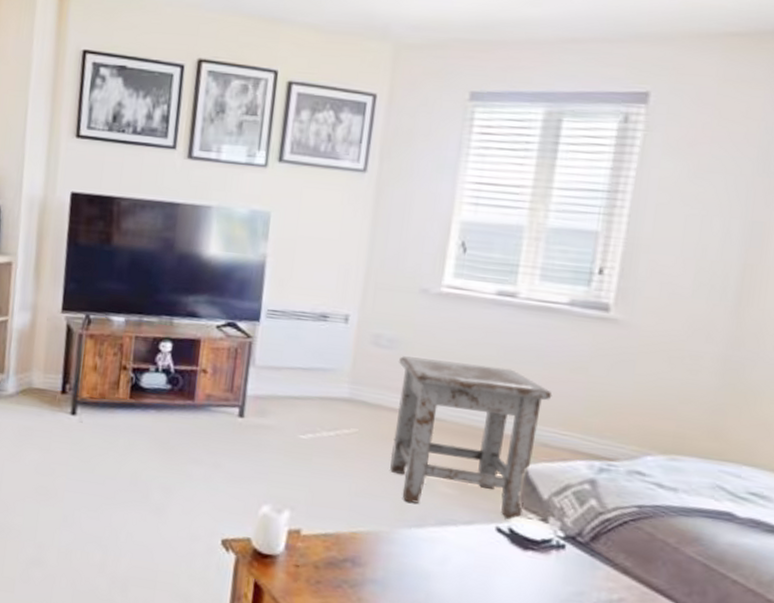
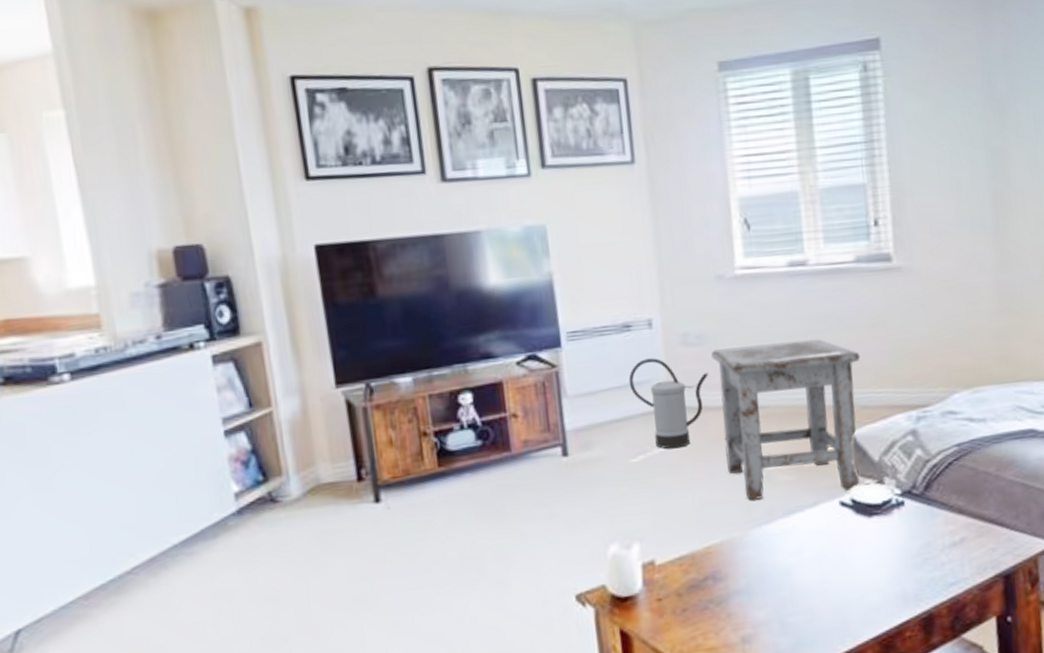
watering can: none [314,349,392,437] -> present [628,358,708,449]

